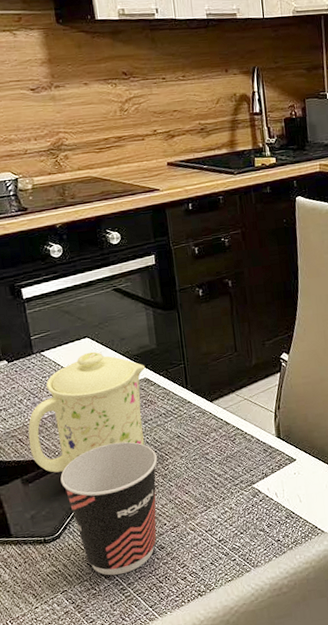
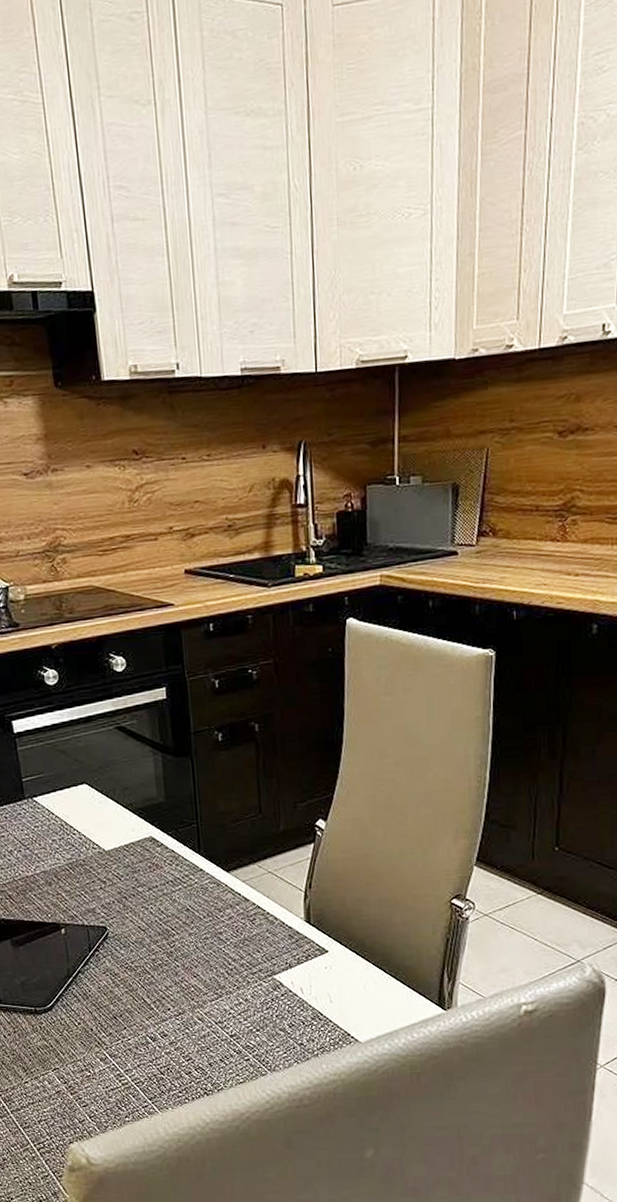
mug: present [28,351,146,473] -> none [18,801,152,937]
cup: present [60,442,158,576] -> none [53,909,163,1059]

